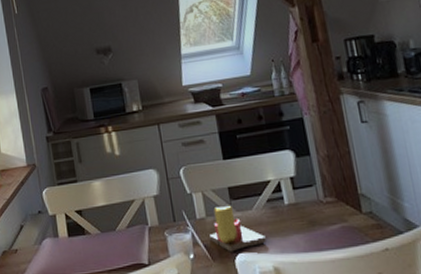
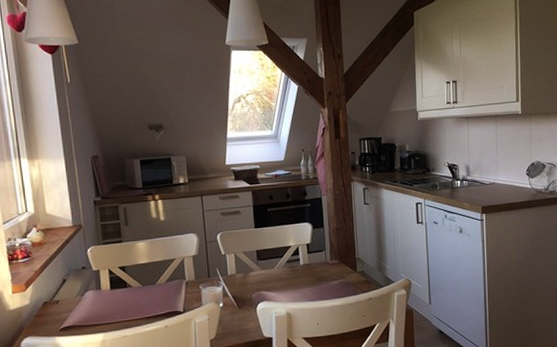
candle: present [208,205,266,252] -> none [237,264,283,302]

